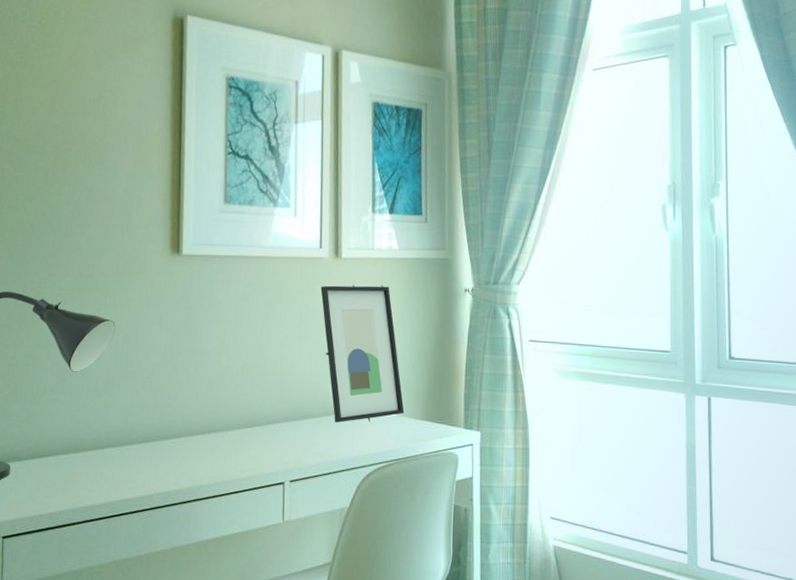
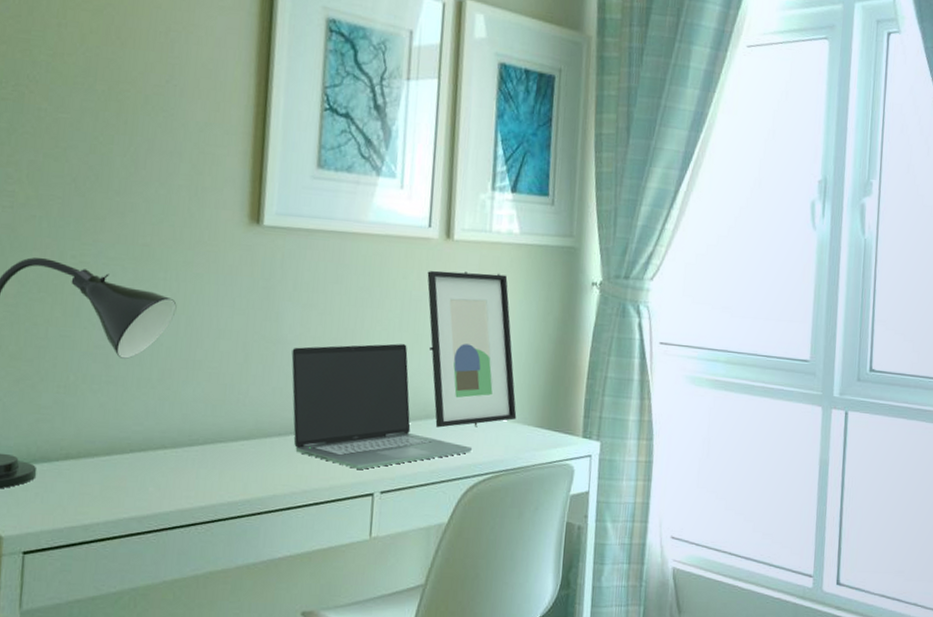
laptop: none [210,351,368,461] -> present [291,343,473,469]

